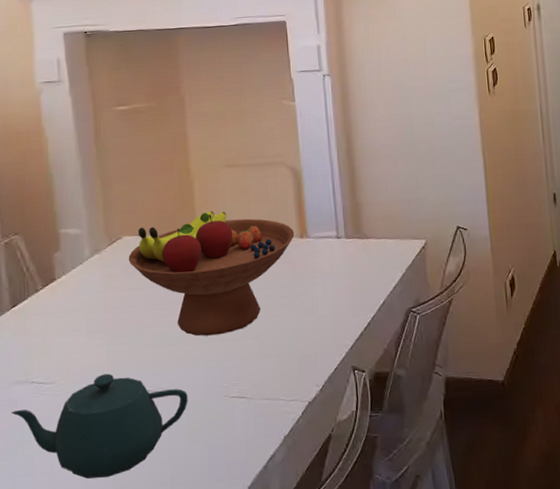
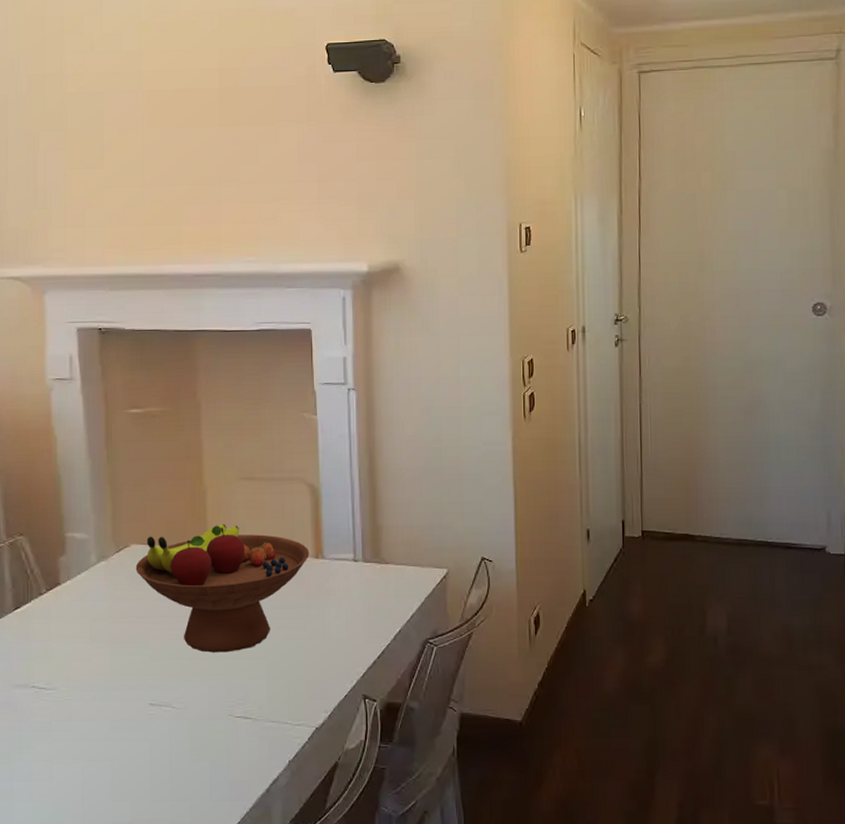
teapot: present [11,373,188,479] -> none [10,683,191,788]

